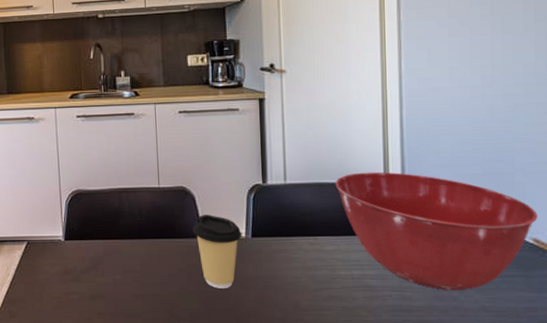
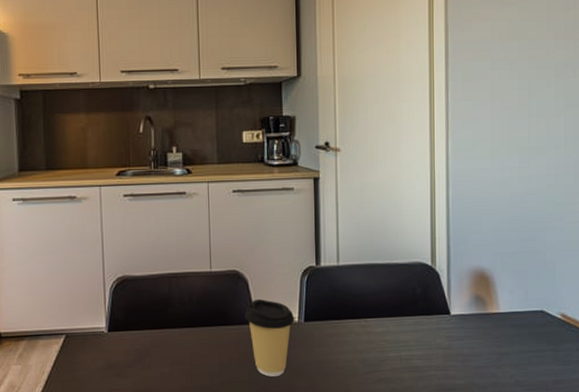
mixing bowl: present [335,172,538,291] -> none [385,252,565,368]

